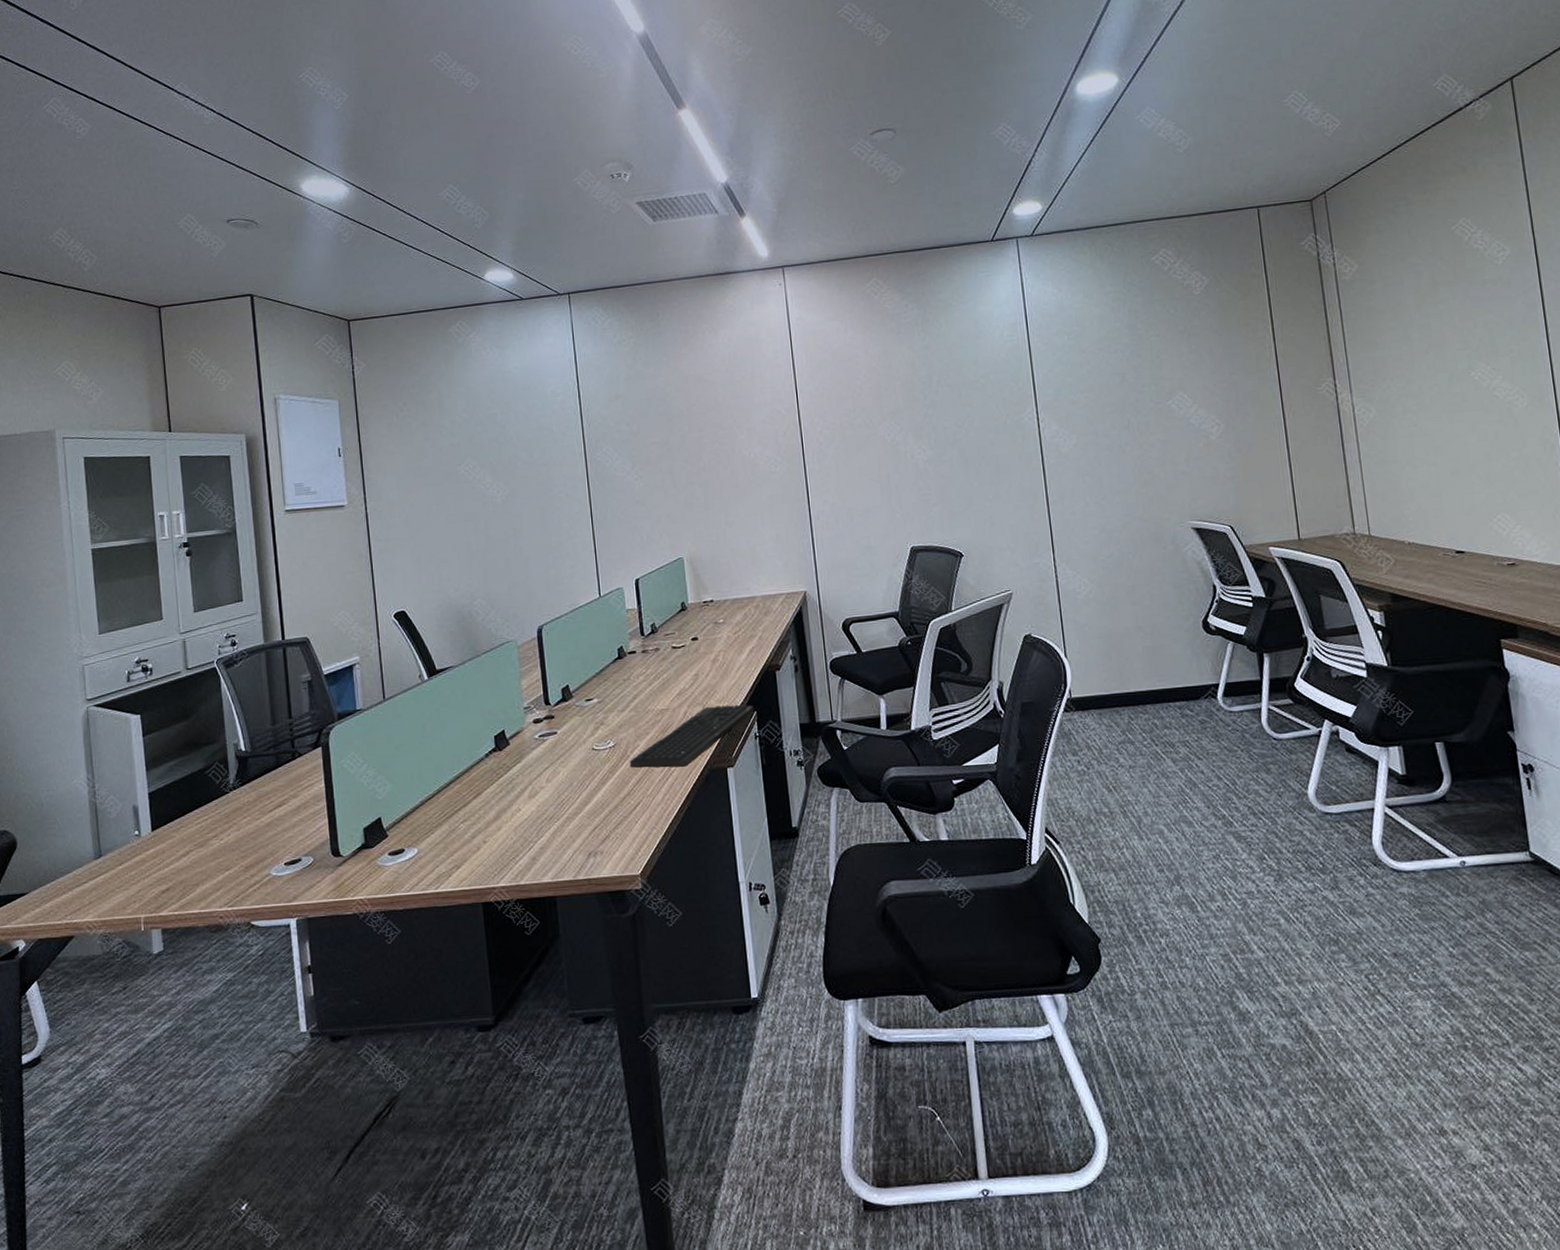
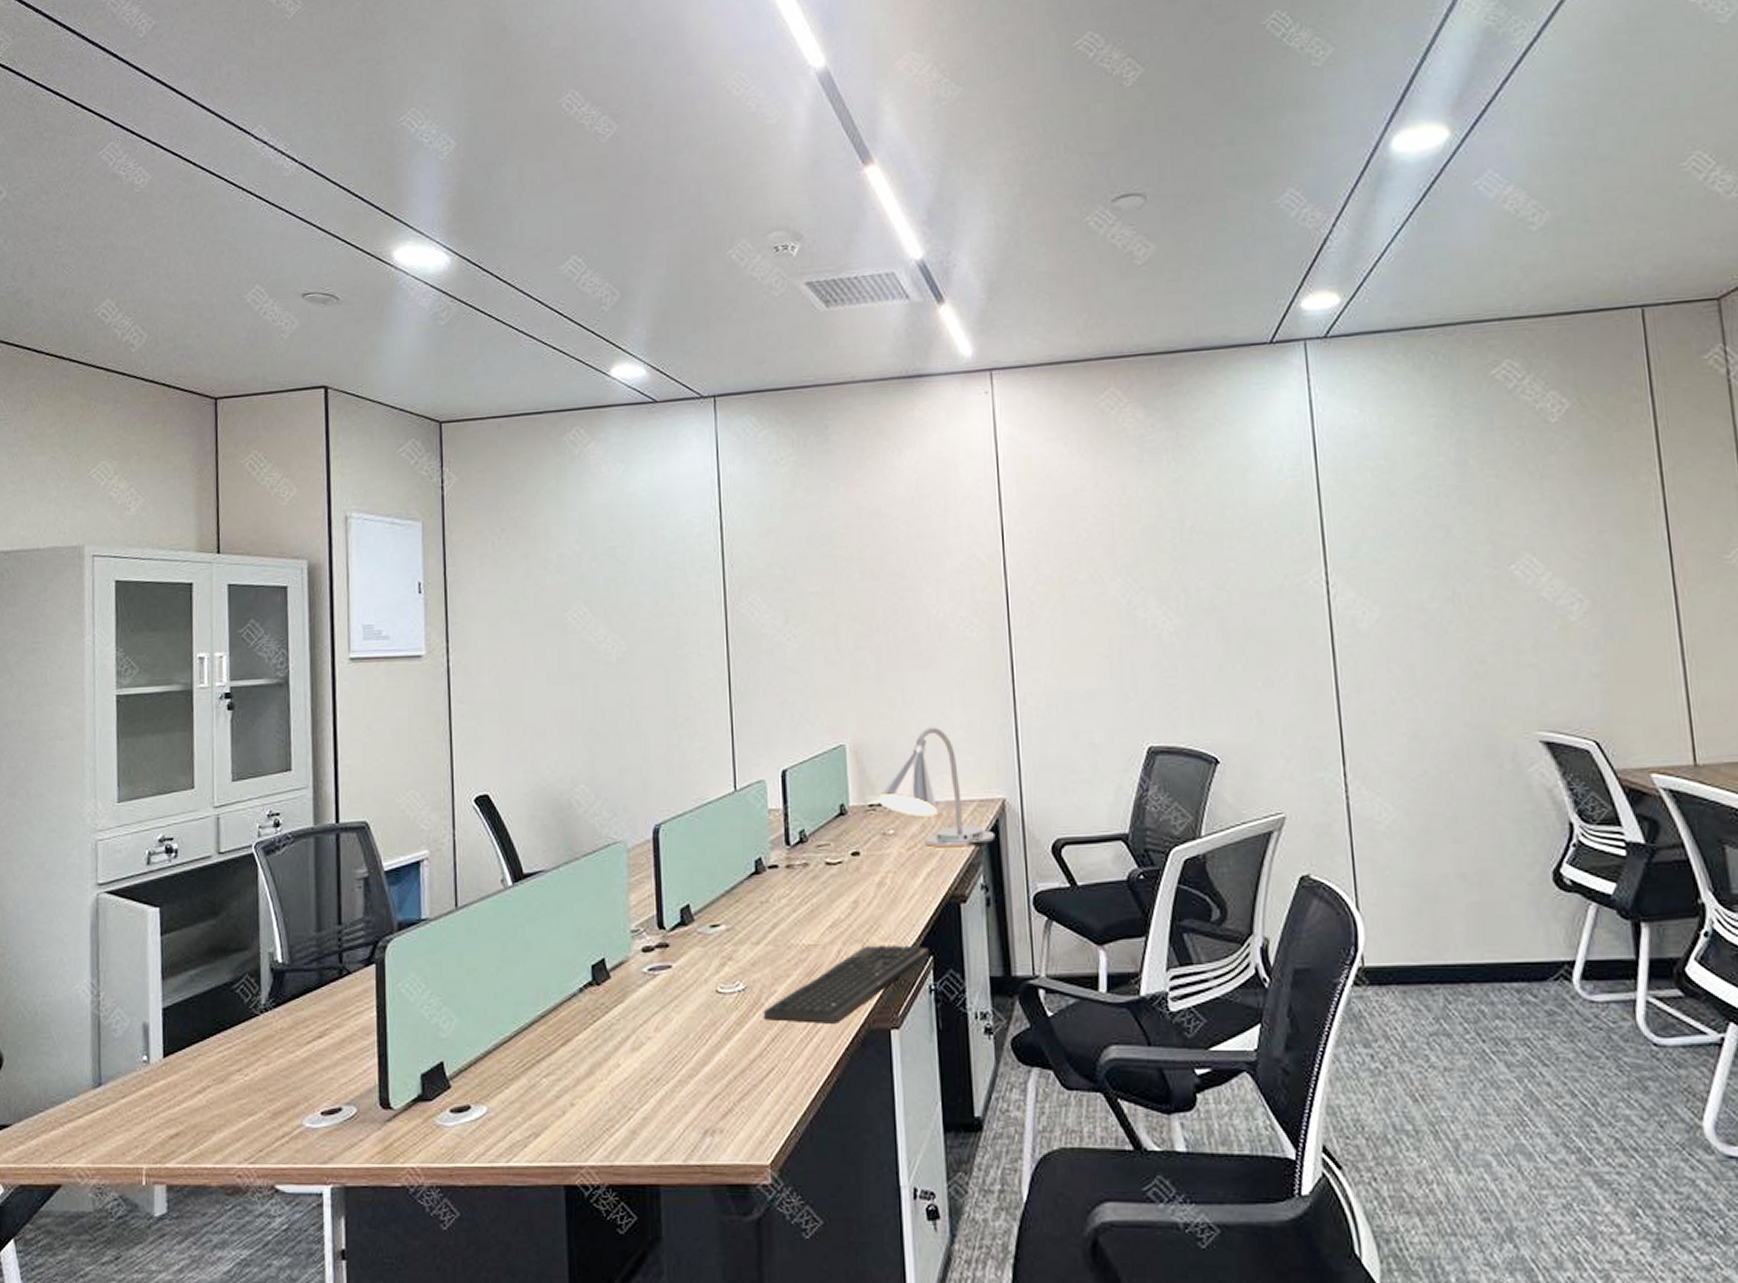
table lamp: none [709,540,800,632] -> present [877,726,996,850]

